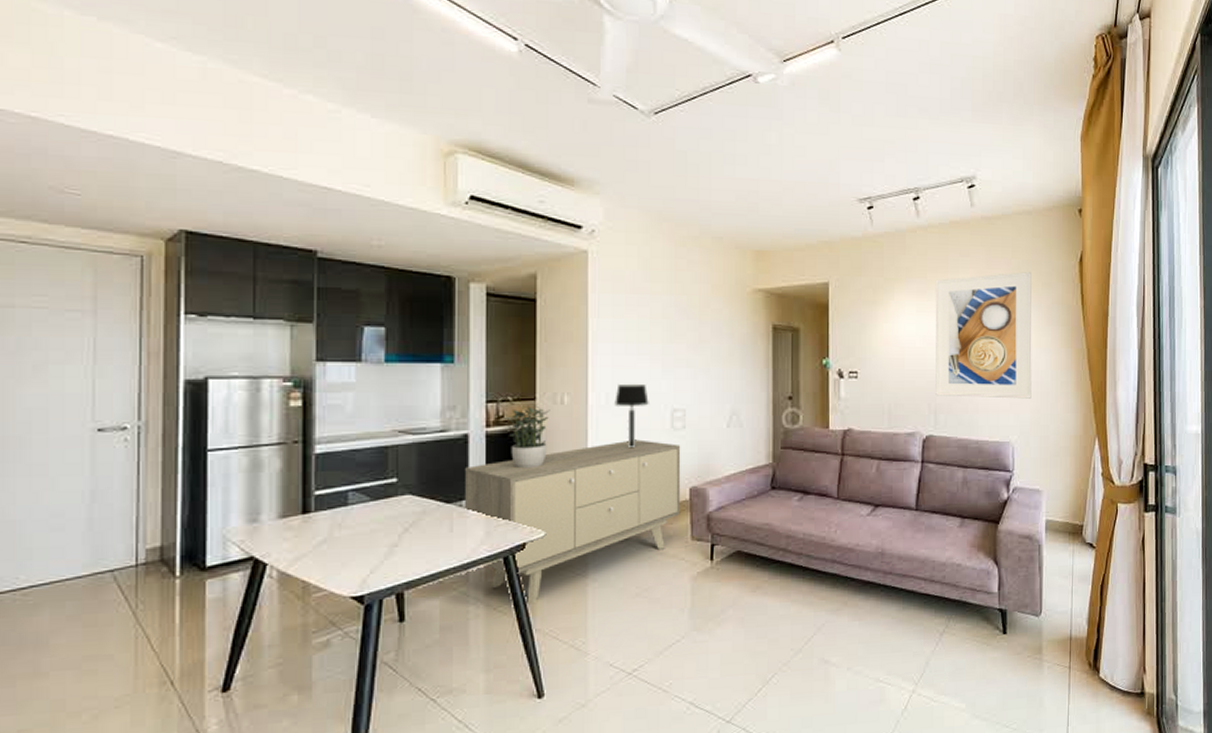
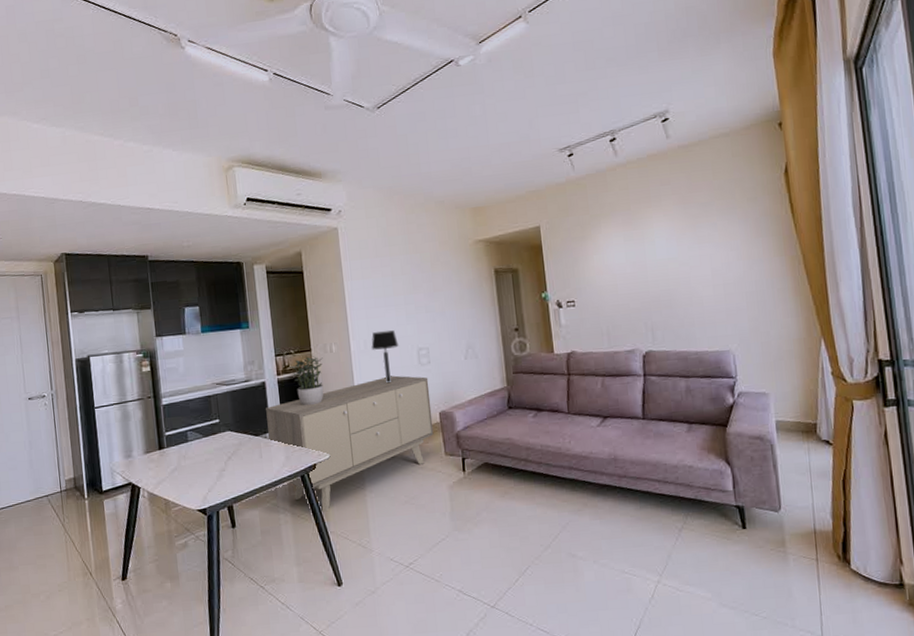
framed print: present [935,272,1032,399] -> none [639,190,748,315]

